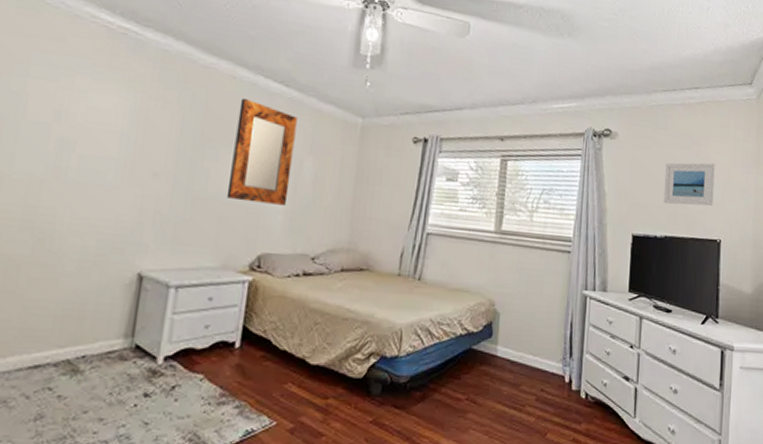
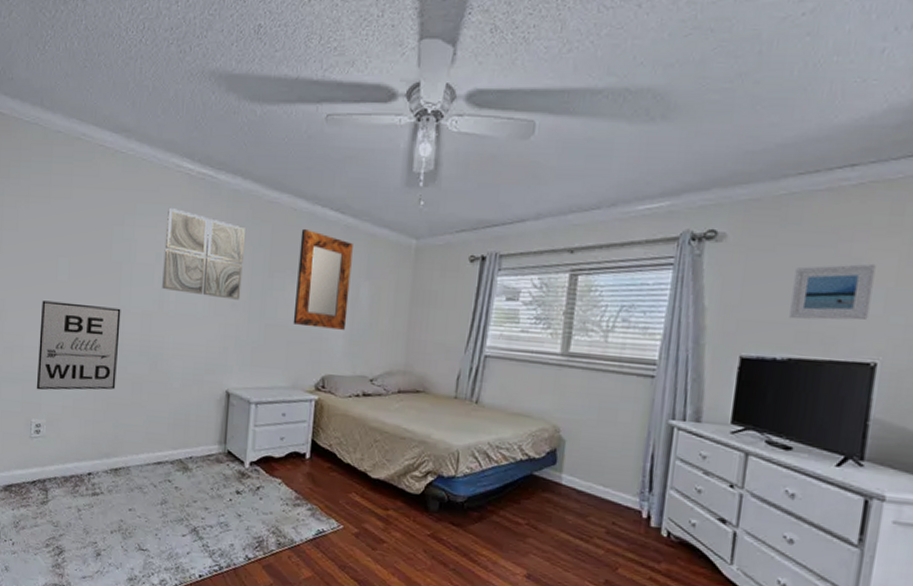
wall art: none [60,61,175,170] -> present [162,208,245,300]

